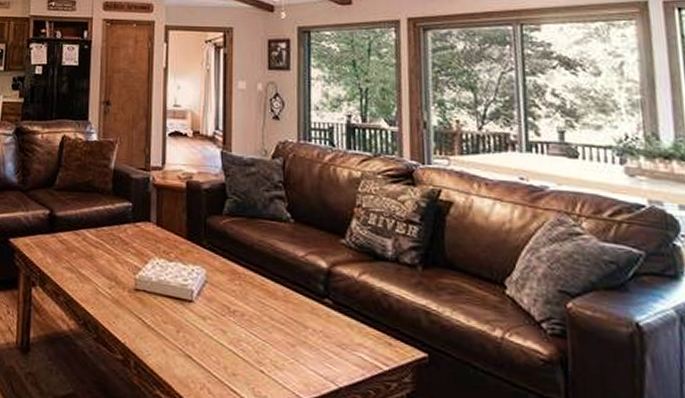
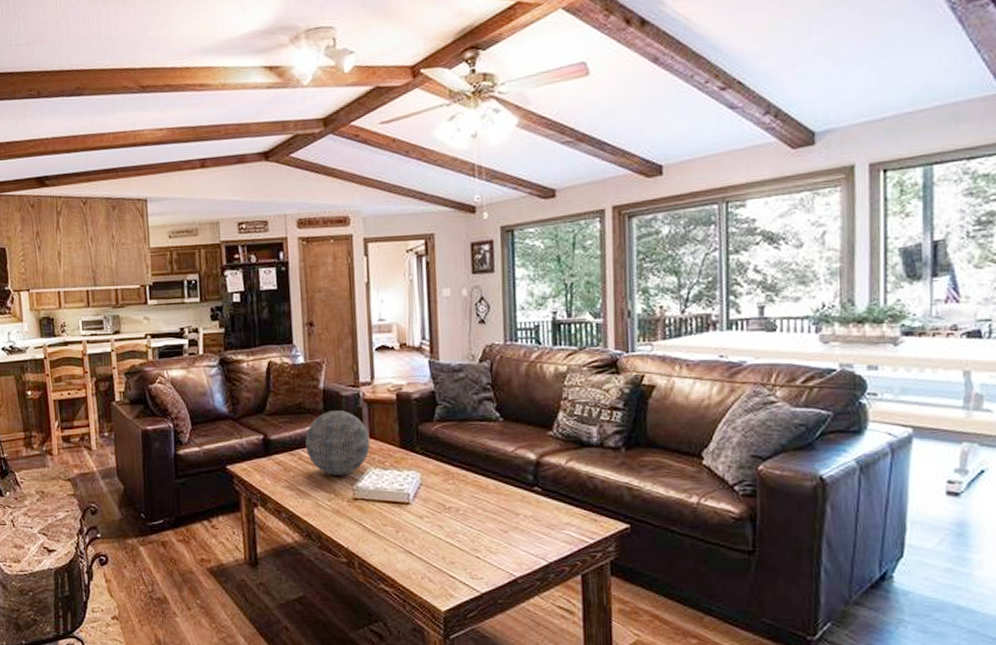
decorative orb: none [91,192,156,263] -> present [305,410,370,476]

